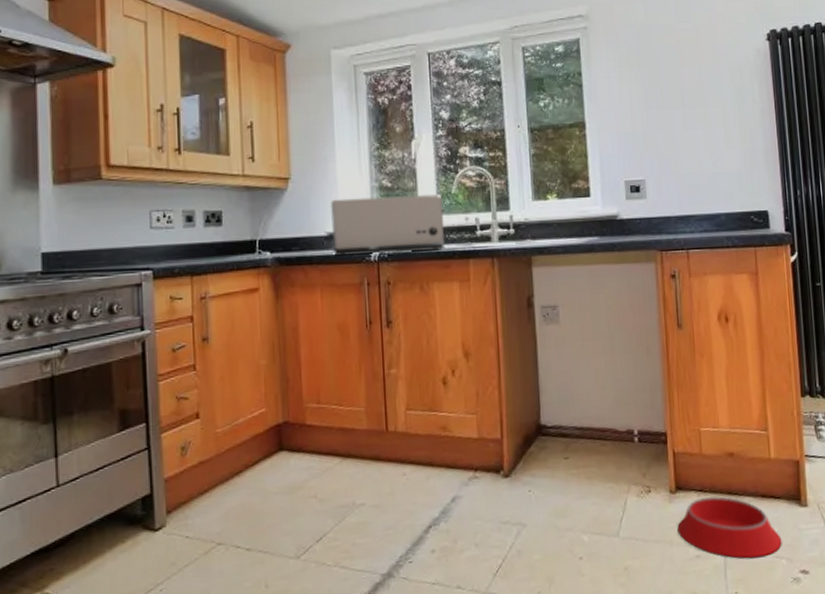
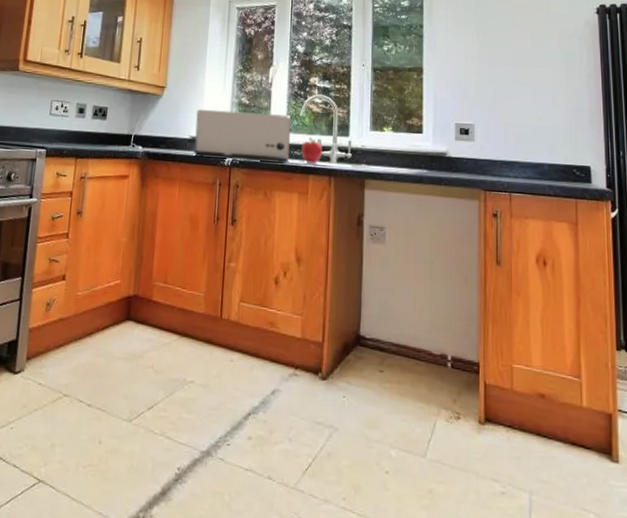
fruit: none [457,218,482,246] -> present [301,139,323,163]
pet bowl: present [677,496,782,559] -> none [484,434,590,507]

